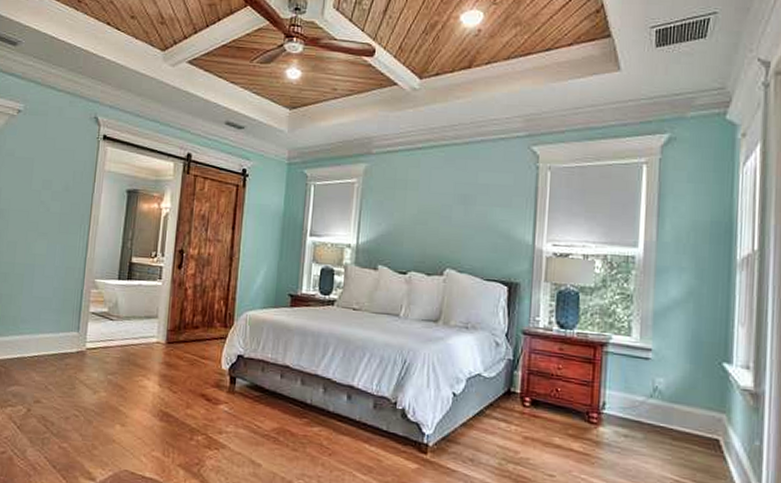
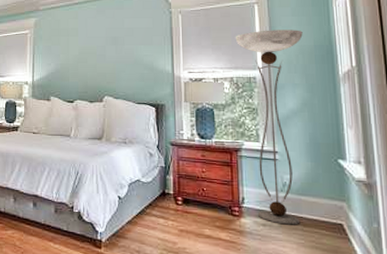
floor lamp: none [614,198,698,439] -> present [235,30,303,225]

